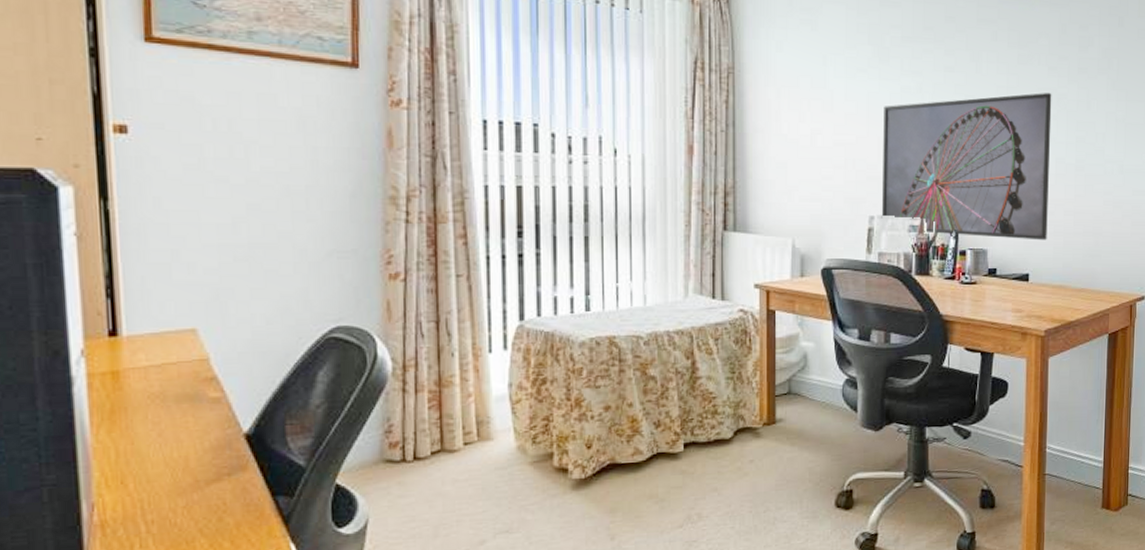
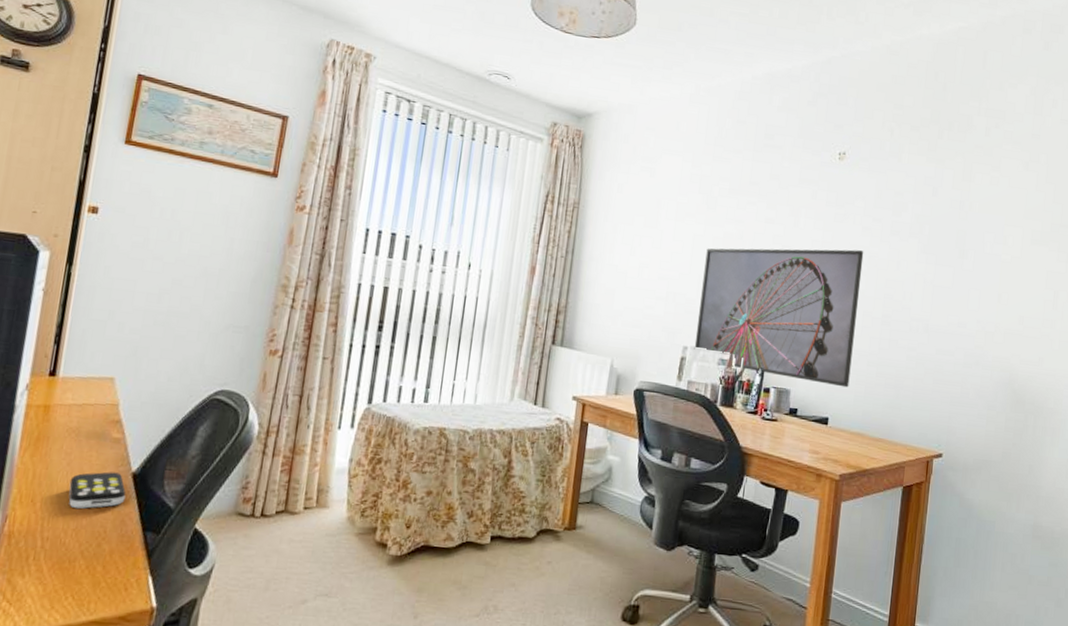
remote control: none [166,436,242,484] -> present [68,471,126,509]

